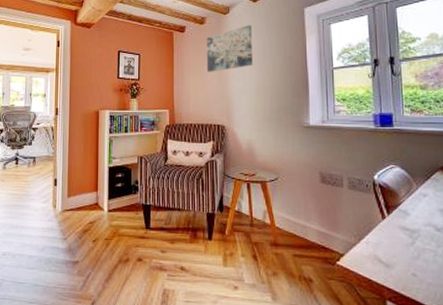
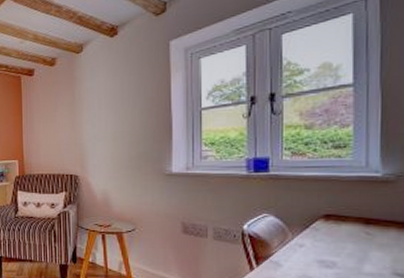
wall art: present [206,25,252,72] -> none [57,64,109,119]

